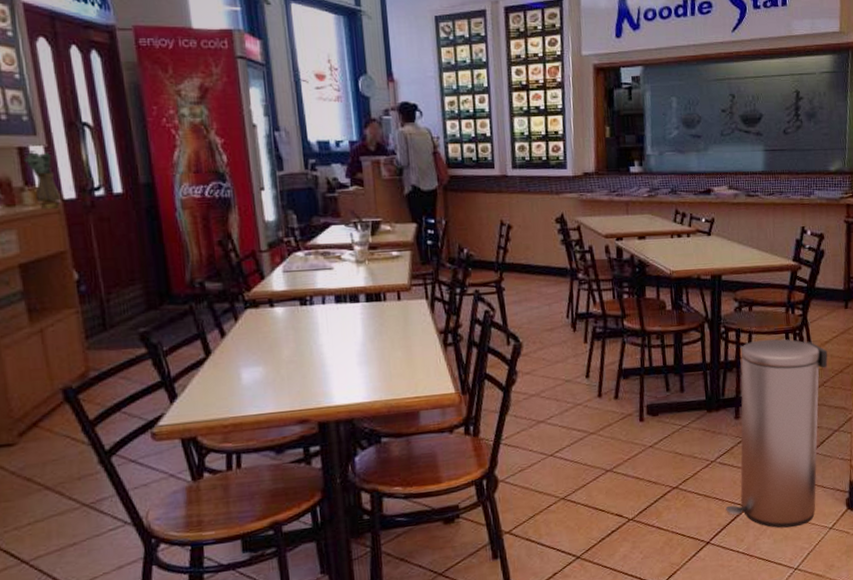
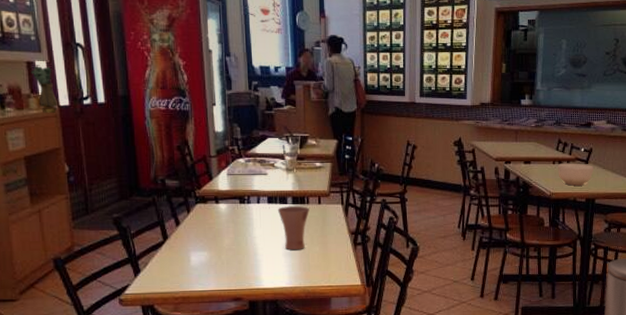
cup: none [347,304,387,358] -> present [277,206,309,250]
bowl: none [677,235,718,262] -> present [558,163,595,186]

